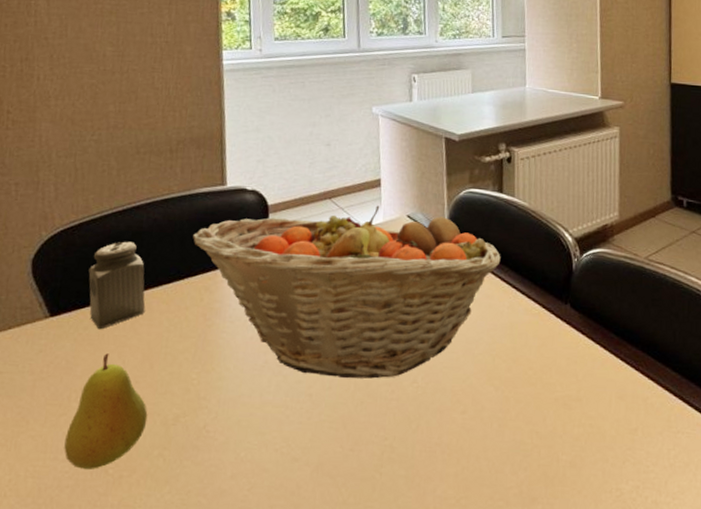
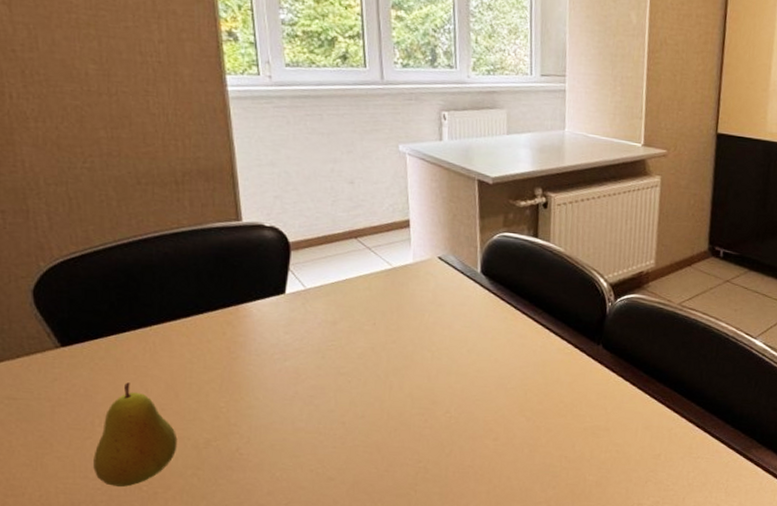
salt shaker: present [88,241,146,330] -> none [98,274,164,360]
fruit basket: present [193,205,501,379] -> none [209,246,535,409]

